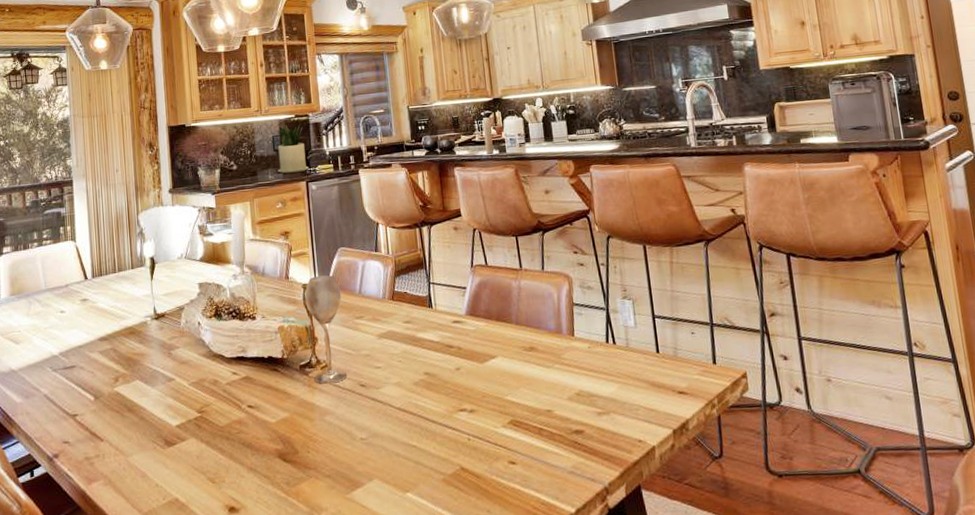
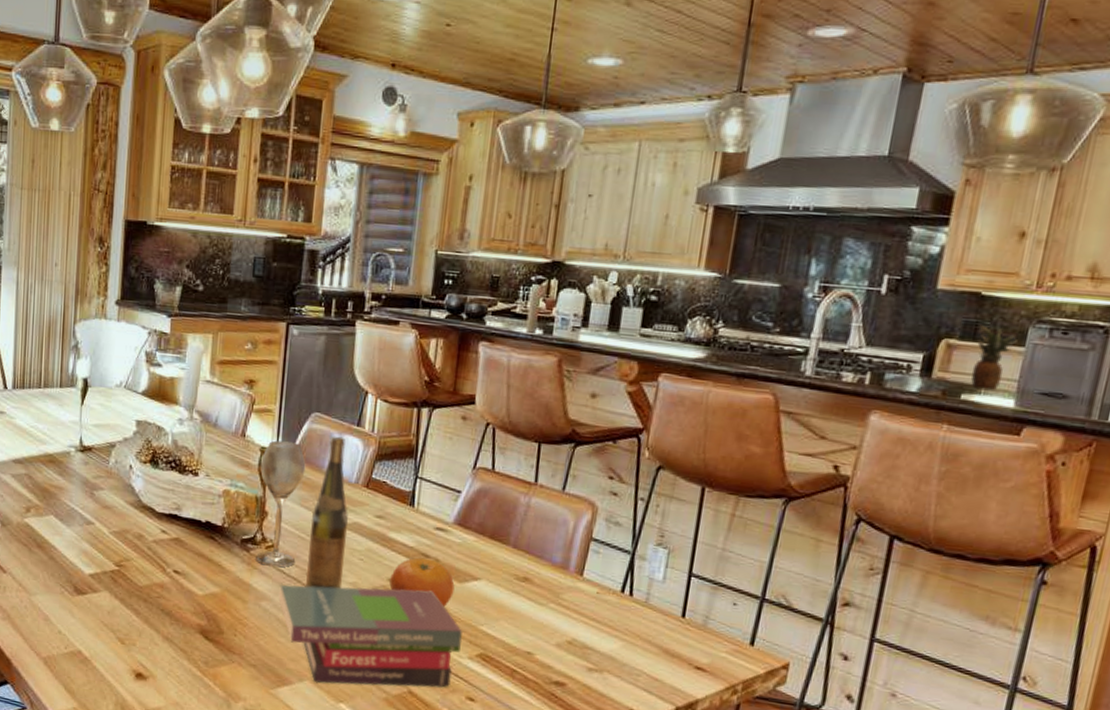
planter: present [277,123,310,174] -> none [253,245,295,311]
books: none [338,375,495,478] -> present [278,585,463,687]
wine bottle: none [353,263,389,395] -> present [306,436,348,589]
fruit: none [426,348,479,387] -> present [389,557,455,607]
fruit: none [796,89,824,135] -> present [971,325,1018,392]

